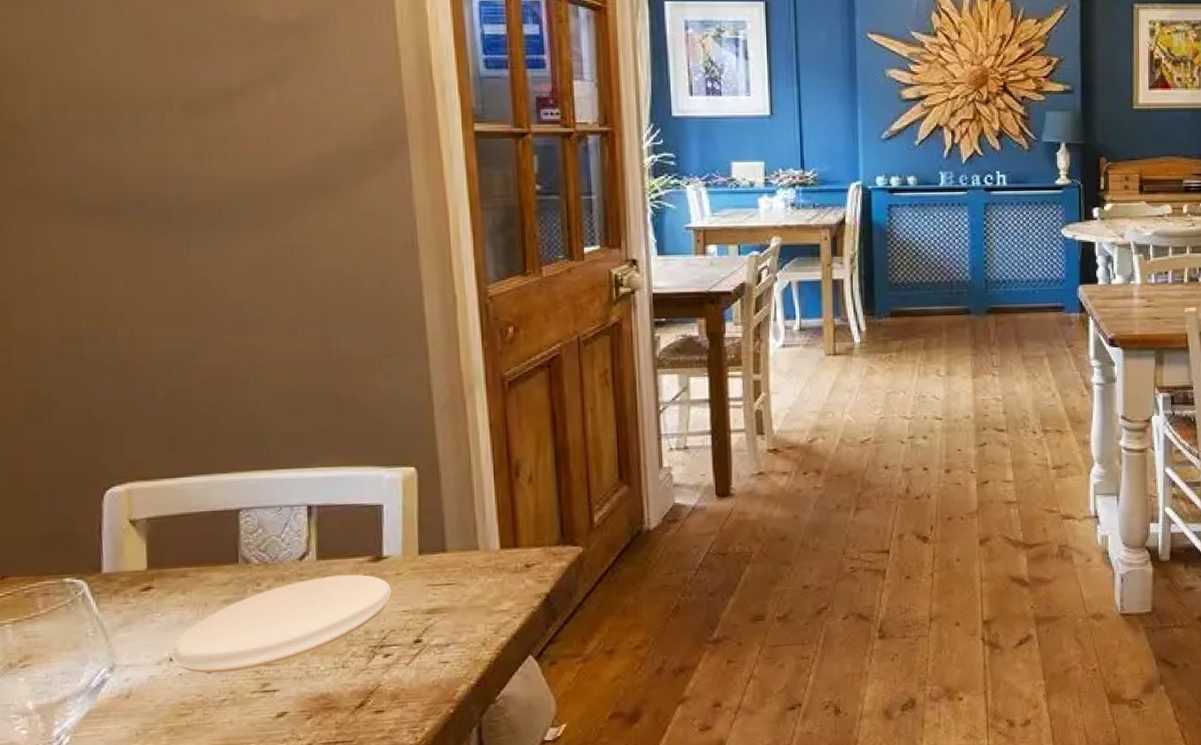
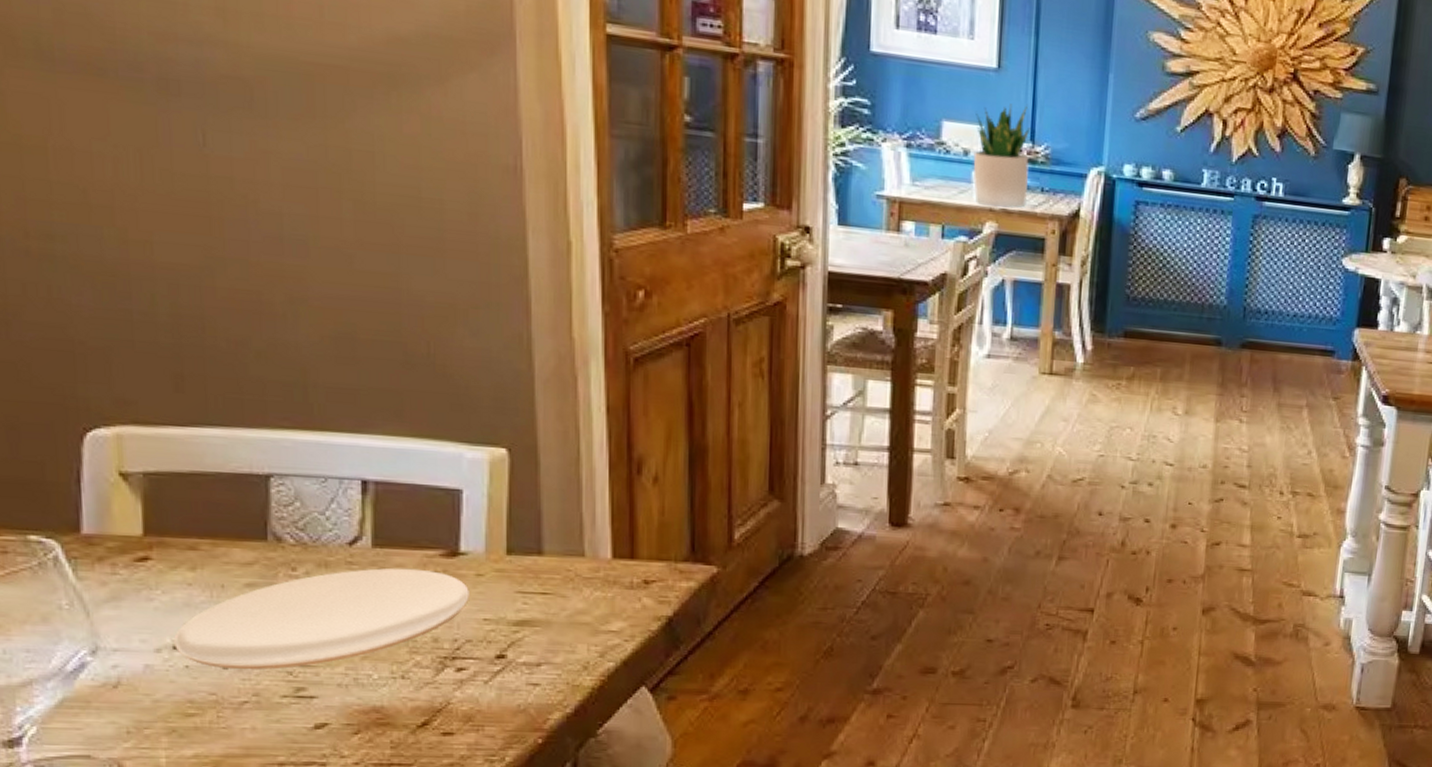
planter: none [757,140,802,225] -> present [973,103,1031,209]

